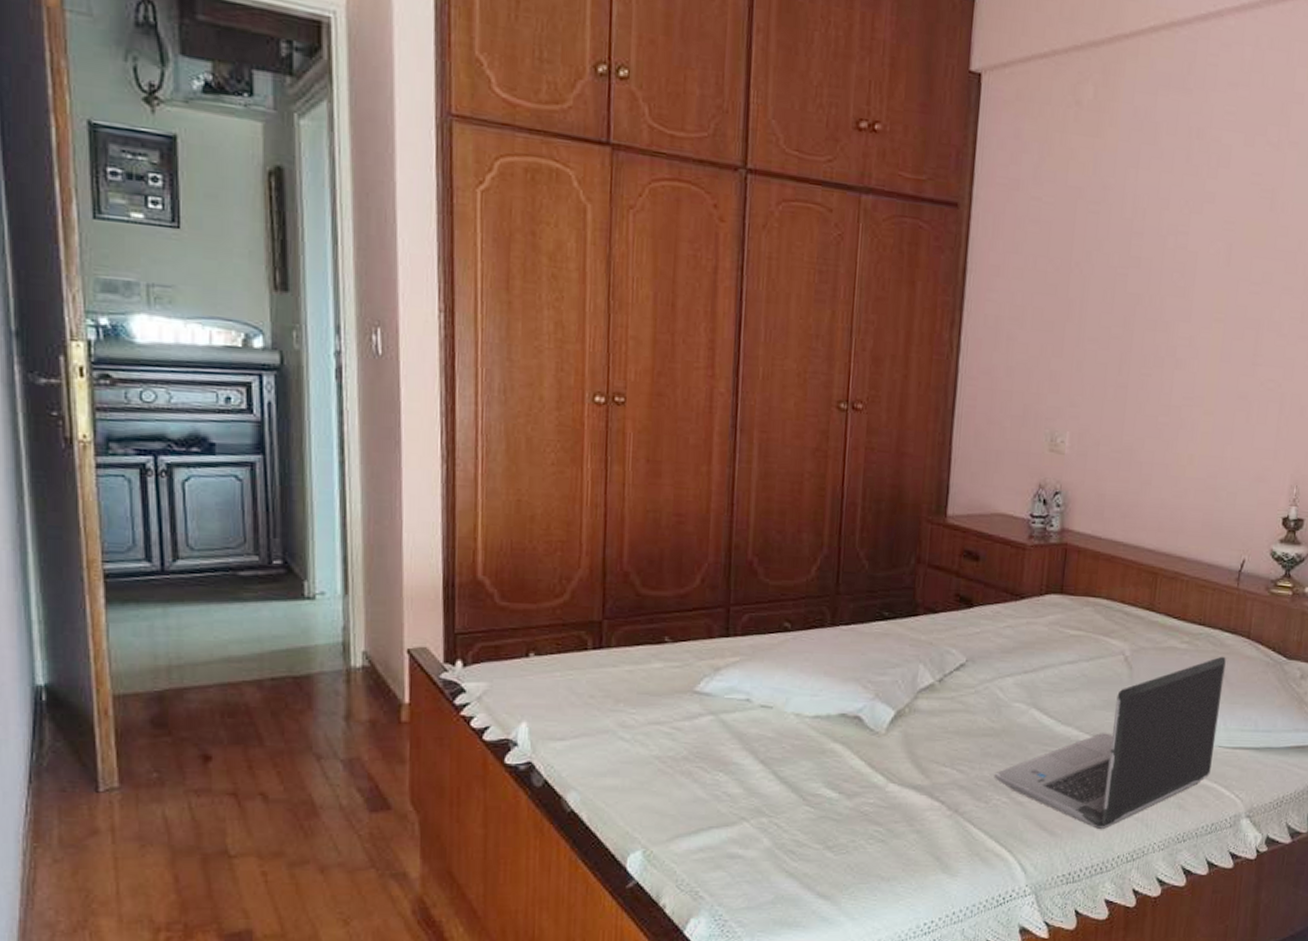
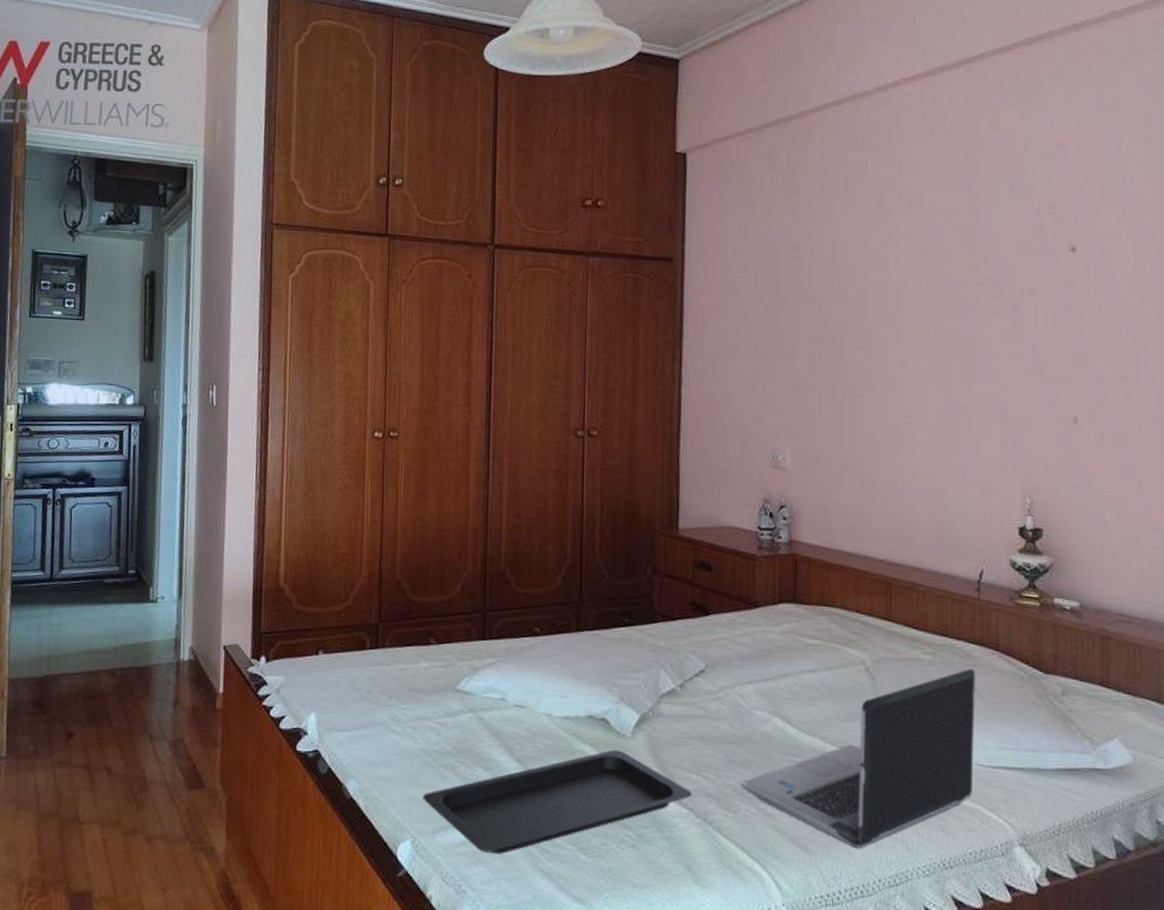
serving tray: none [655,747,945,857] -> present [423,749,692,854]

